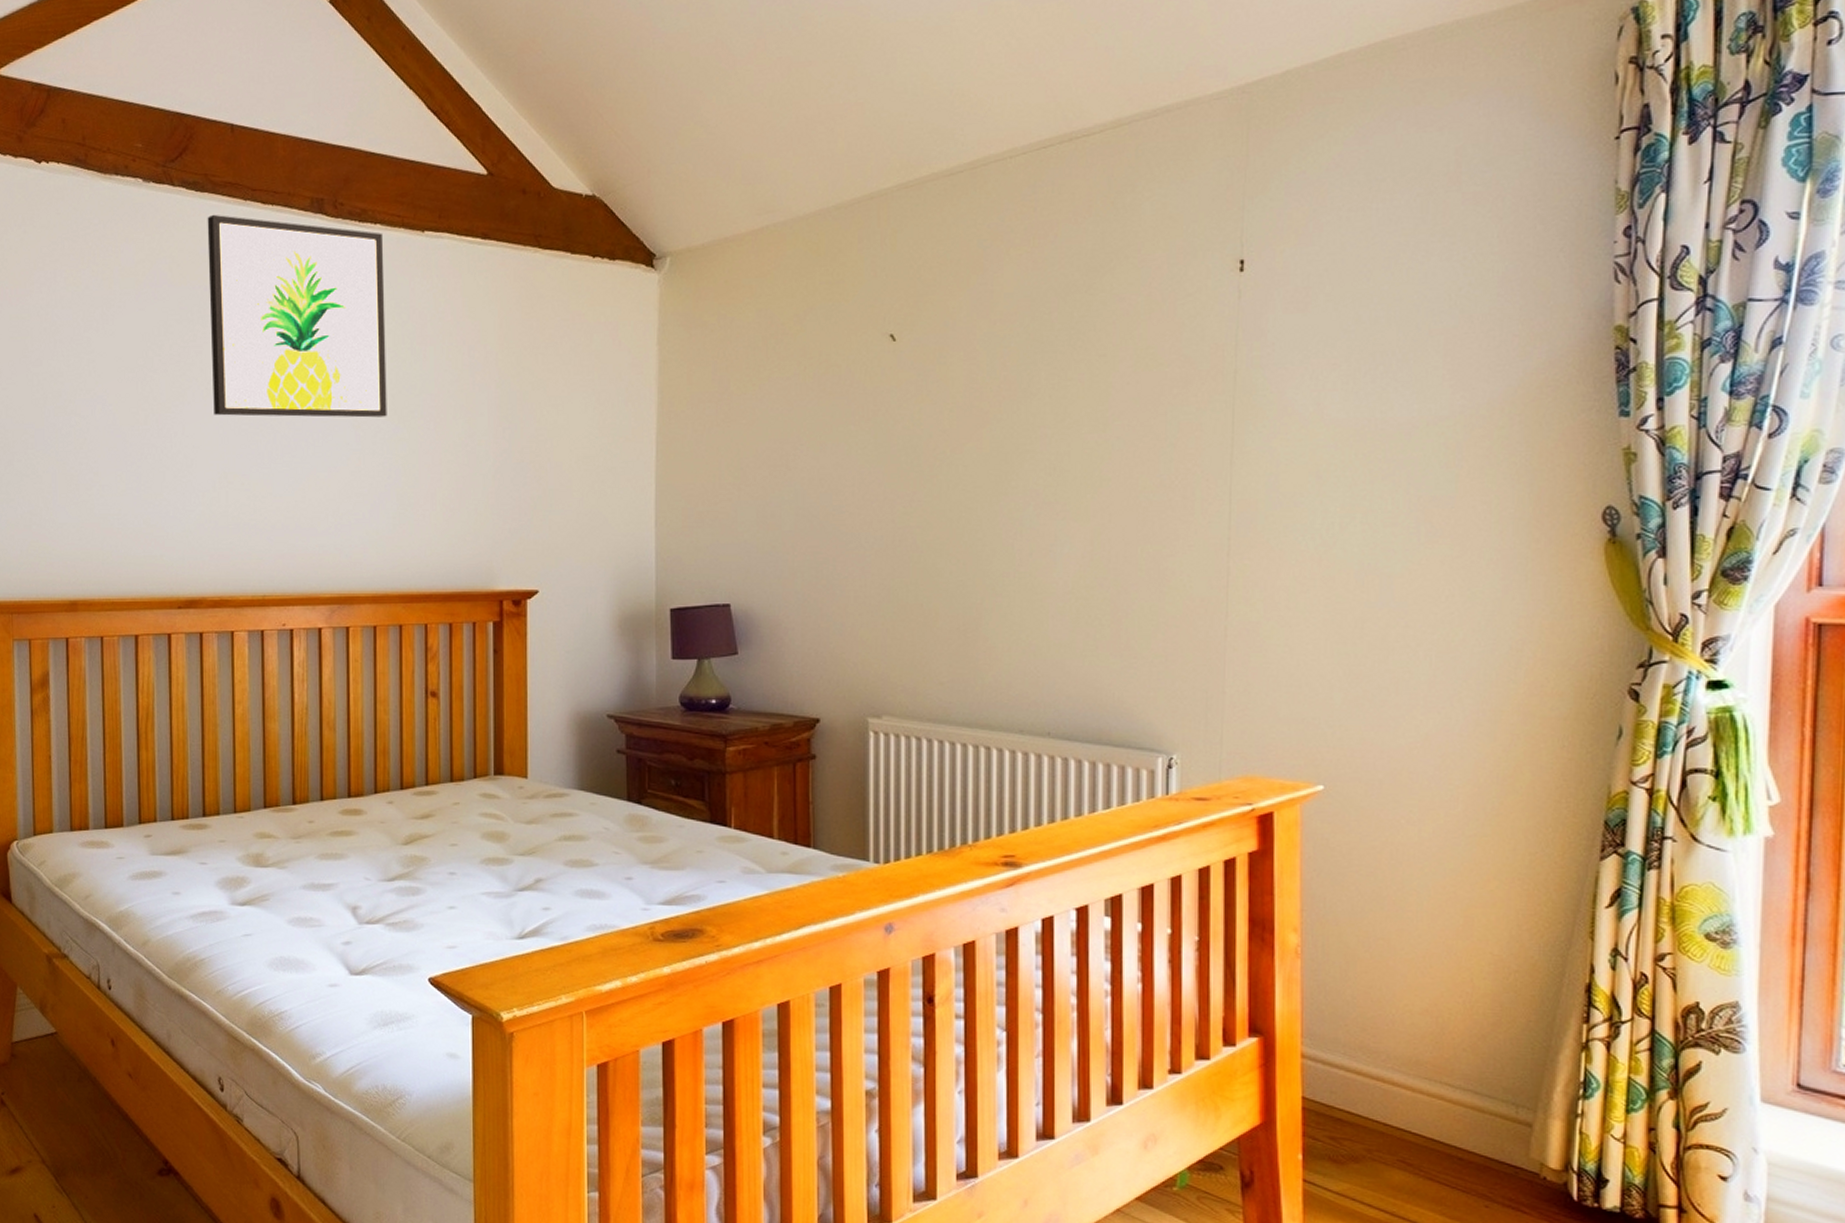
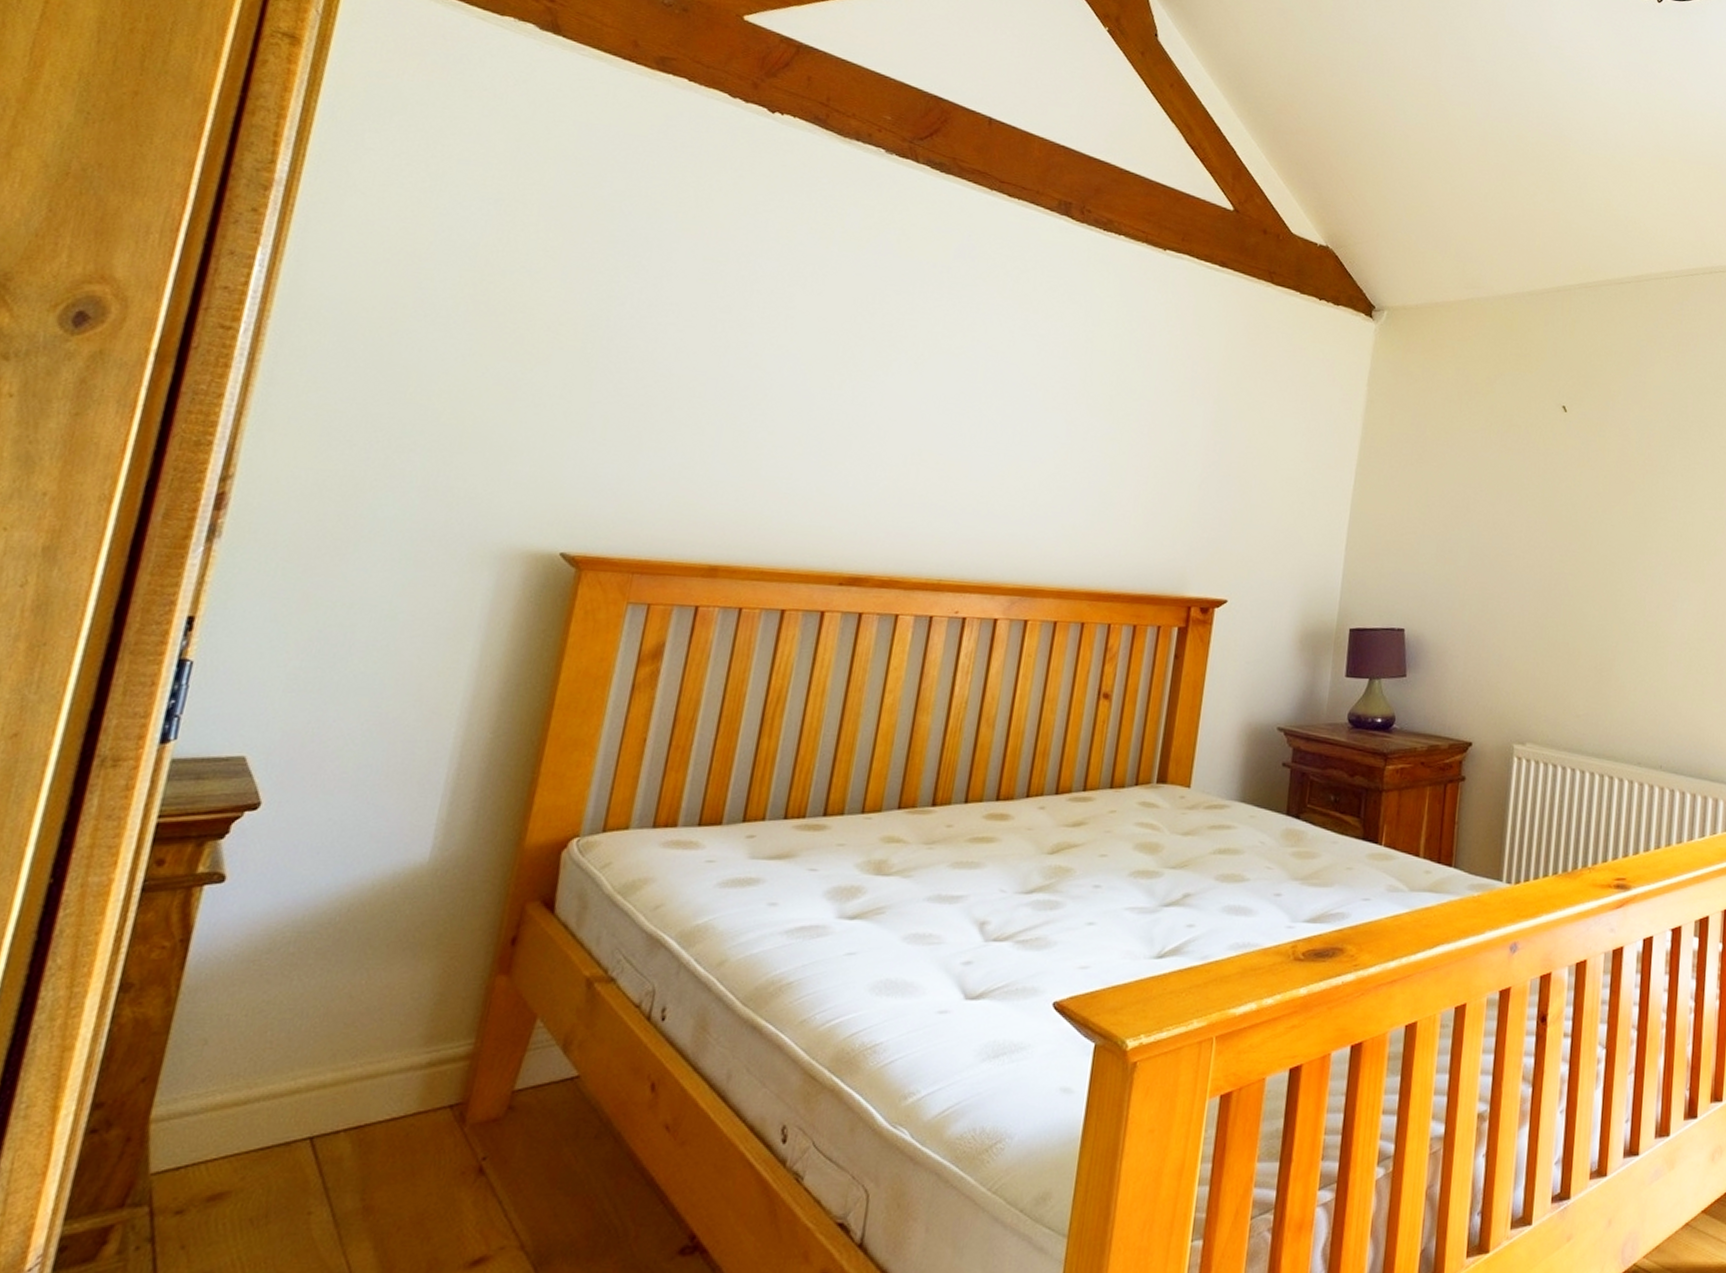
wall art: present [207,214,387,418] -> none [918,196,1126,416]

